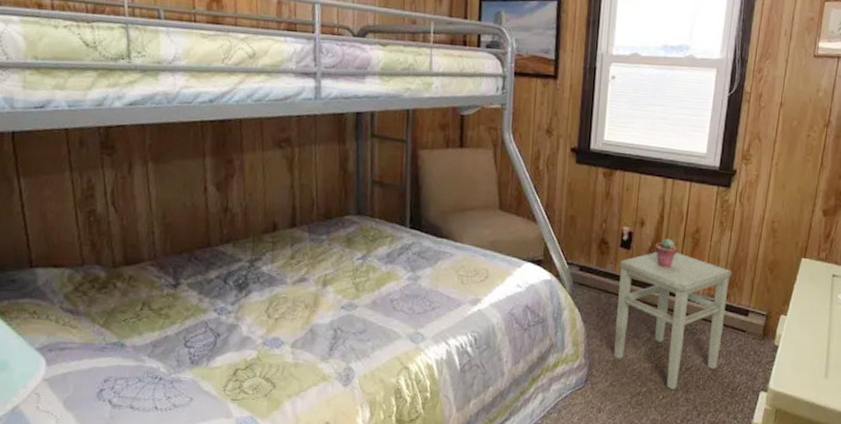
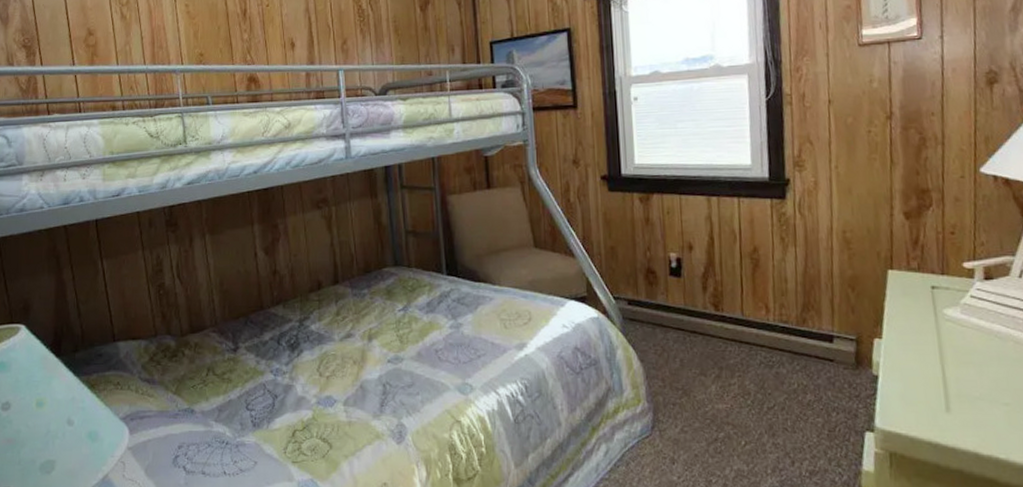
stool: present [614,252,732,389] -> none [671,276,806,433]
potted succulent: present [654,238,678,268] -> none [708,261,736,295]

